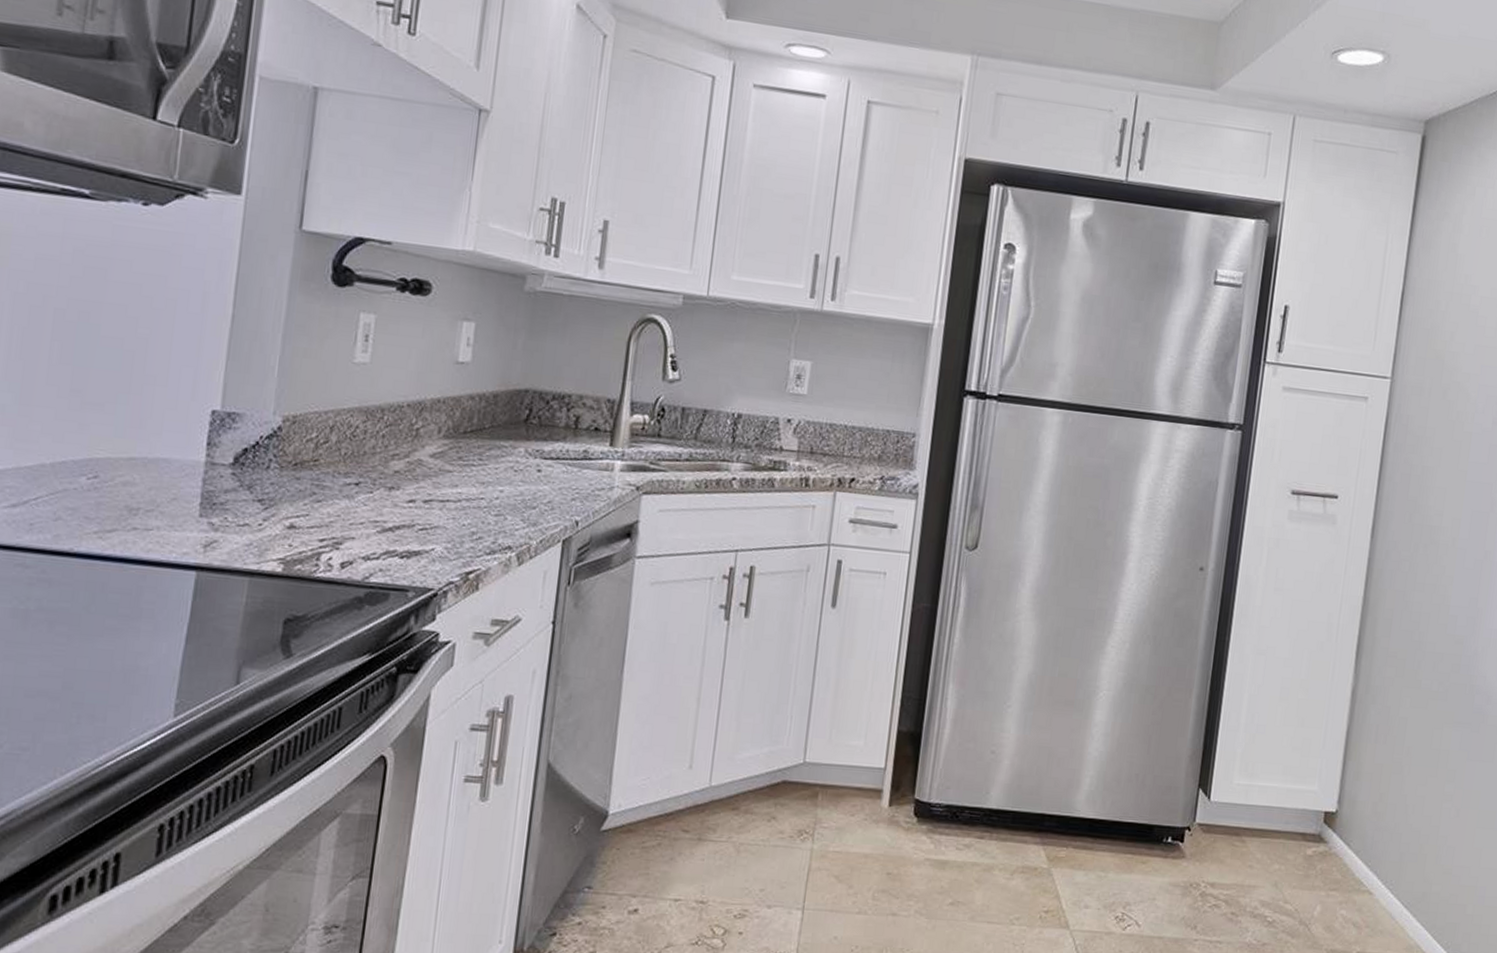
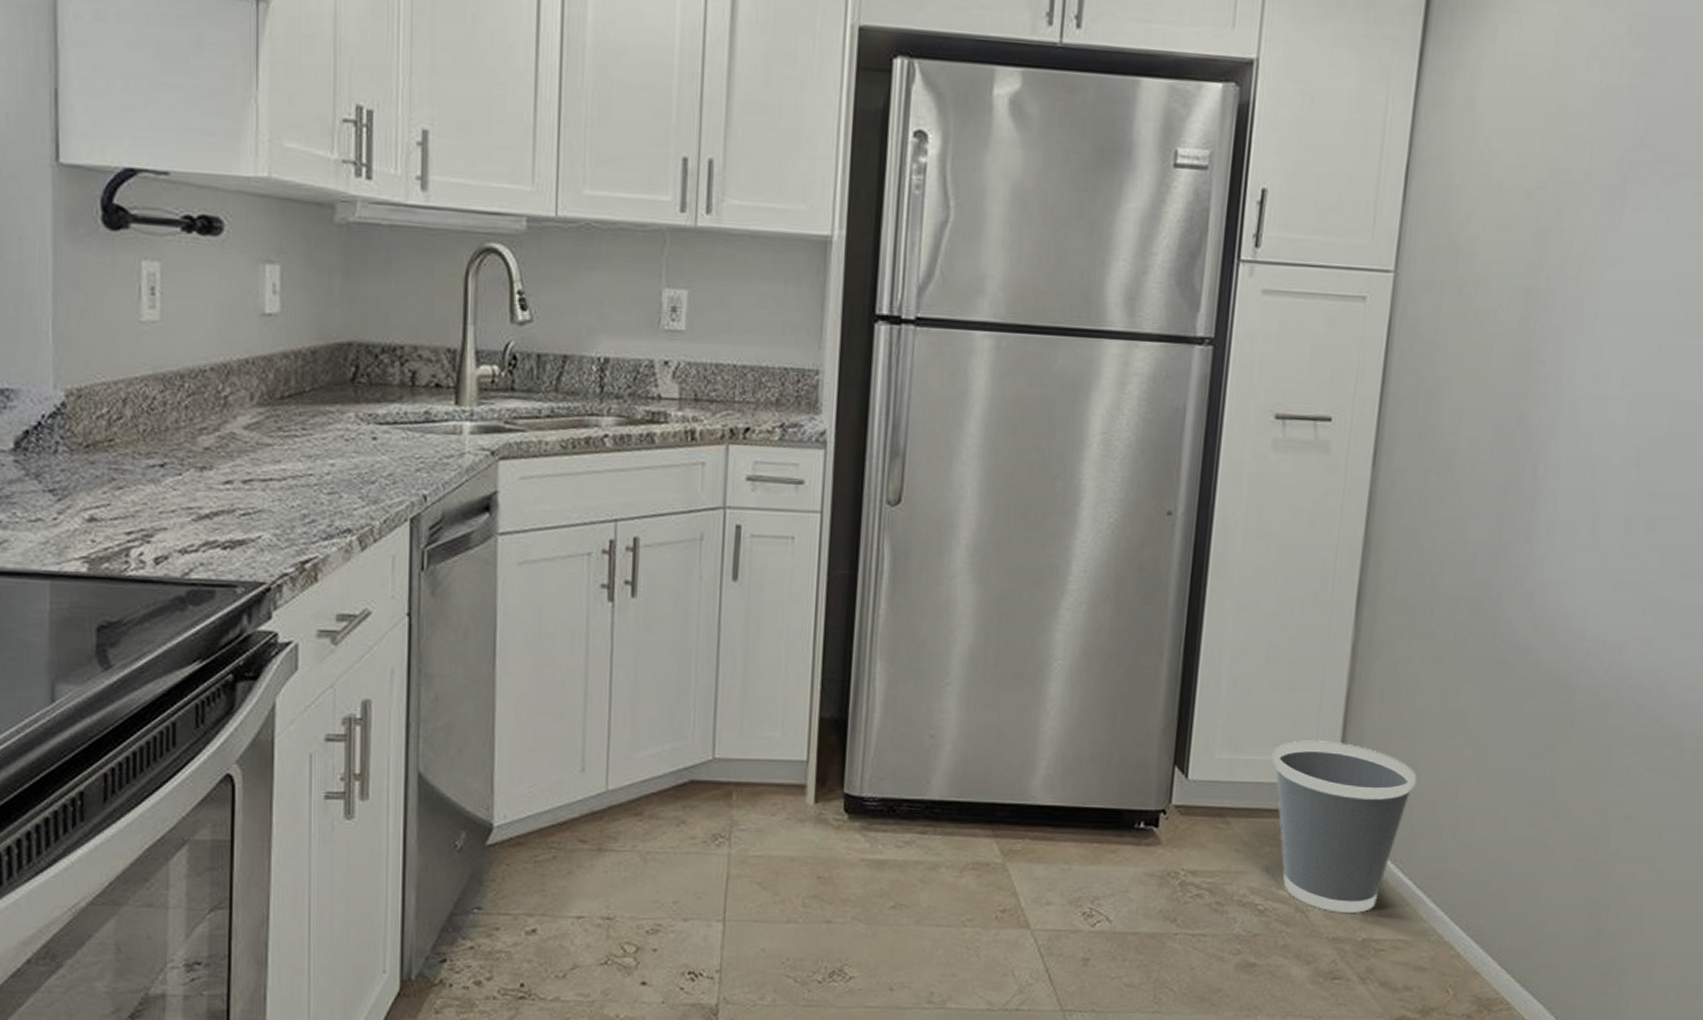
wastebasket: none [1282,771,1405,928] -> present [1272,739,1417,913]

